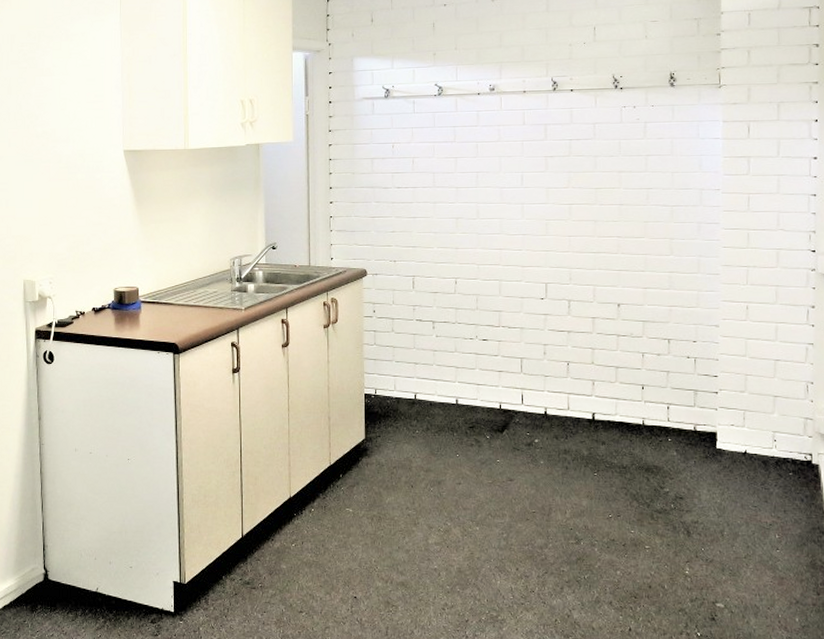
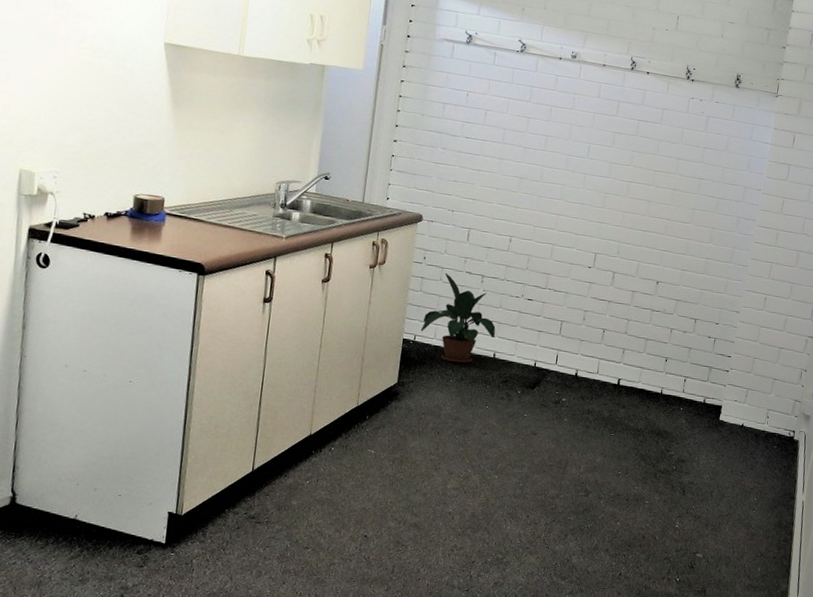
potted plant: none [380,323,454,412] -> present [420,273,496,363]

